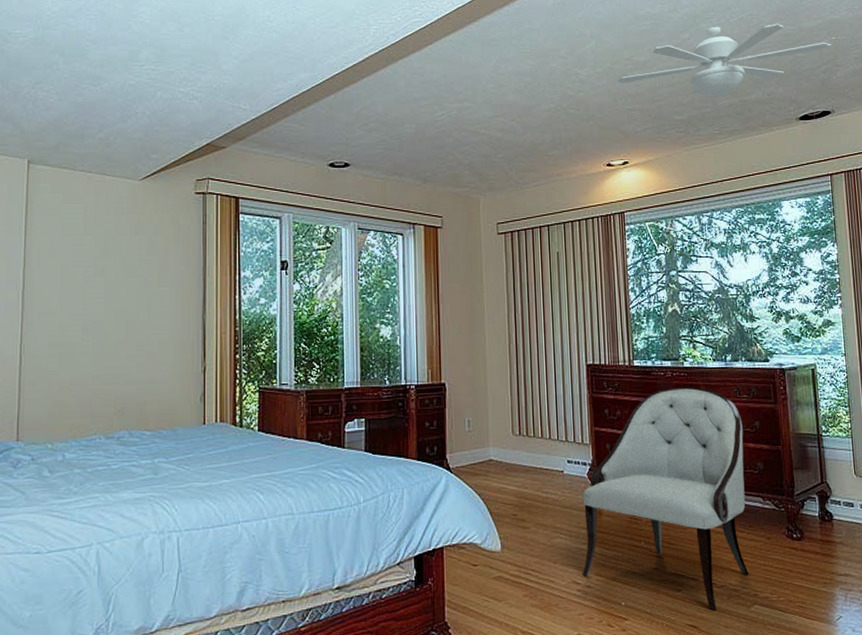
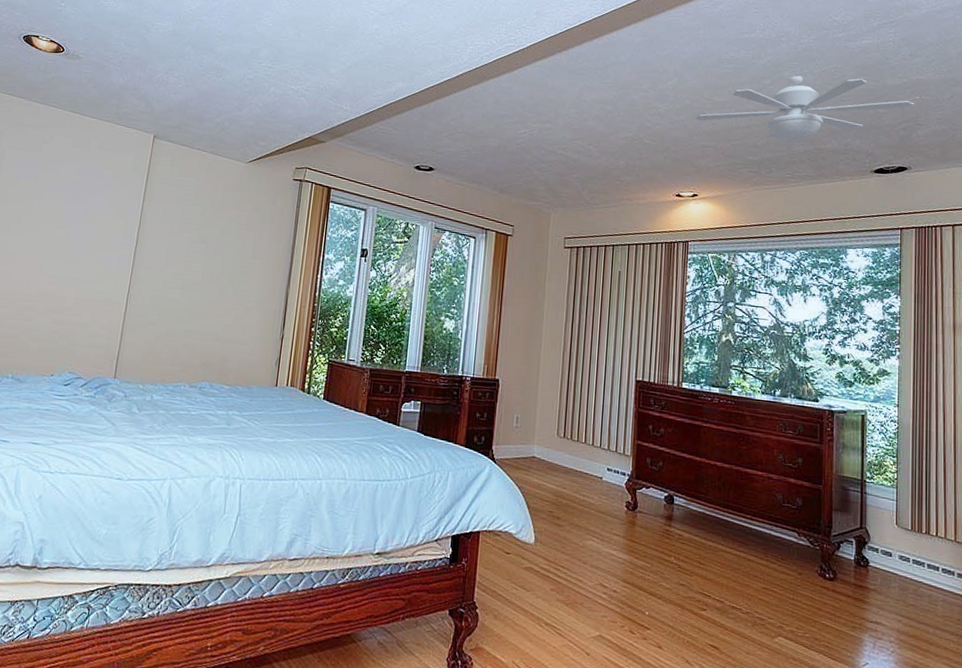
armchair: present [582,387,749,612] -> none [610,413,785,637]

